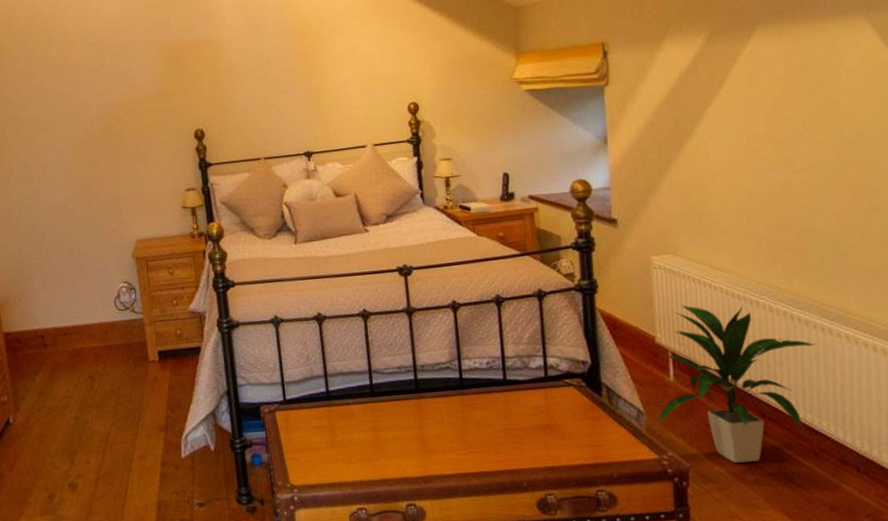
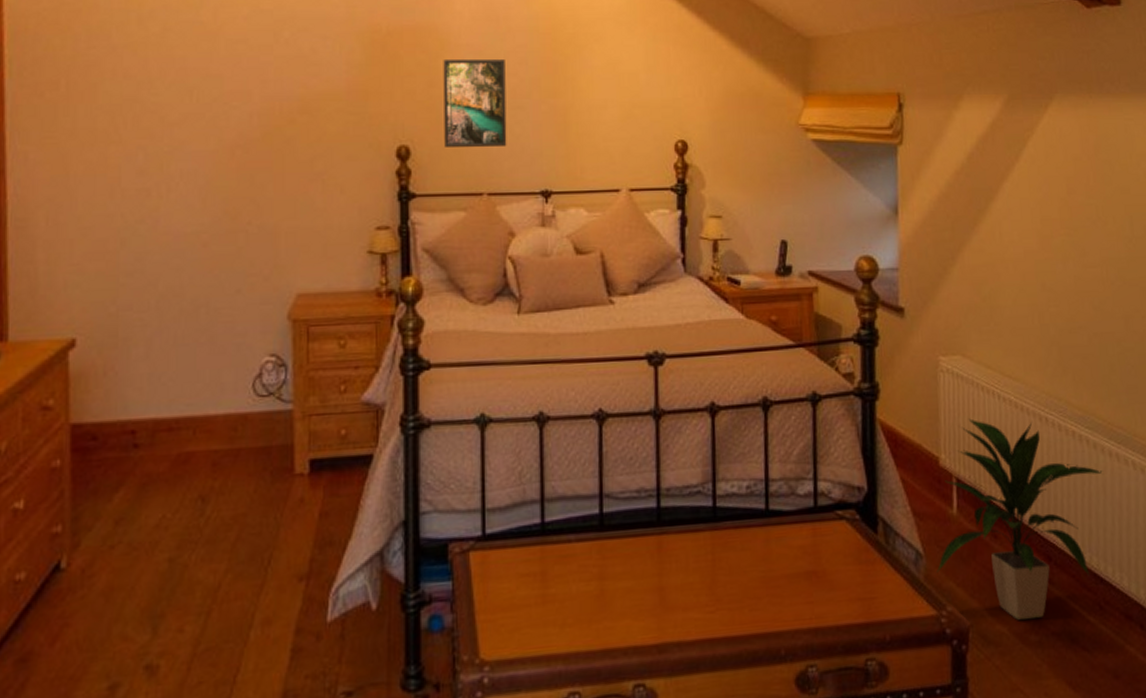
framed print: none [221,57,275,127] -> present [443,60,507,147]

